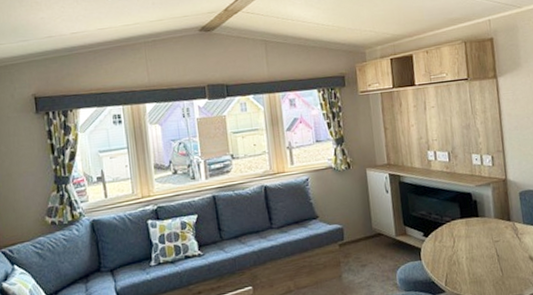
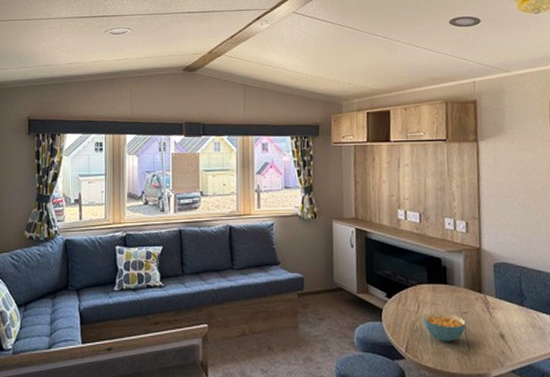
cereal bowl: none [458,243,499,272] -> present [422,312,466,343]

